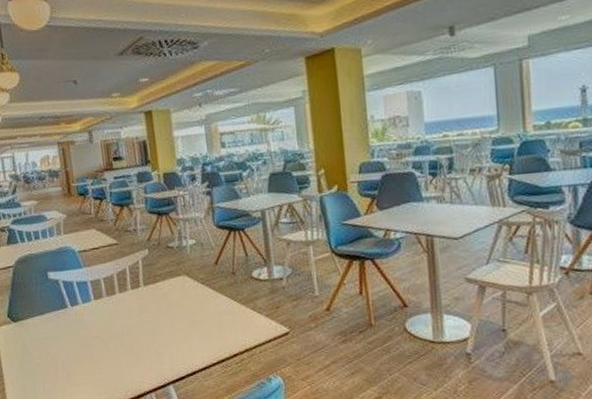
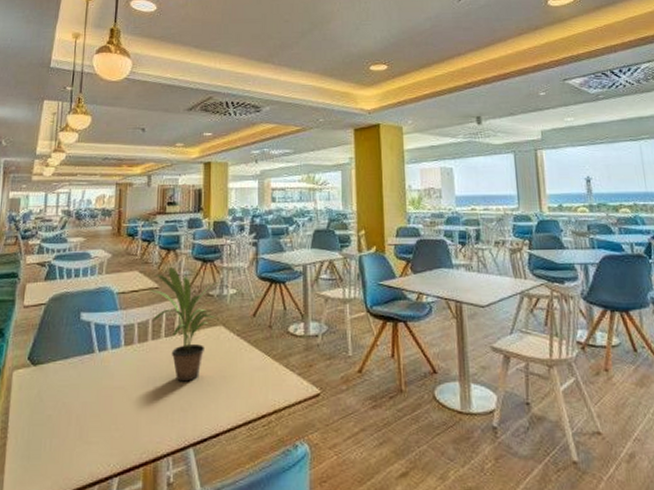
potted plant: none [109,223,181,329] -> present [150,267,219,382]

